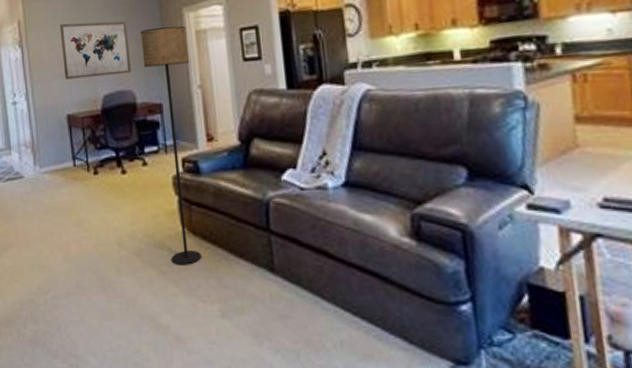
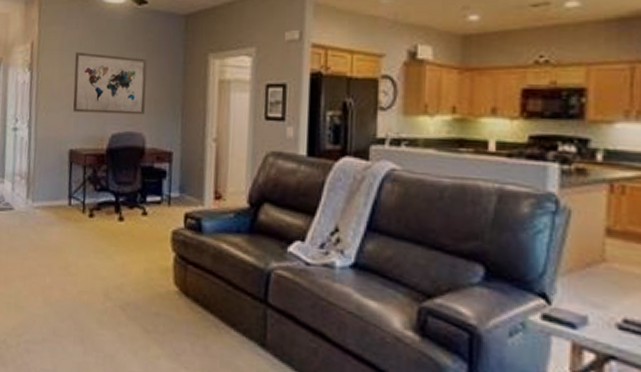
floor lamp: present [140,26,202,265] -> none [158,71,209,327]

